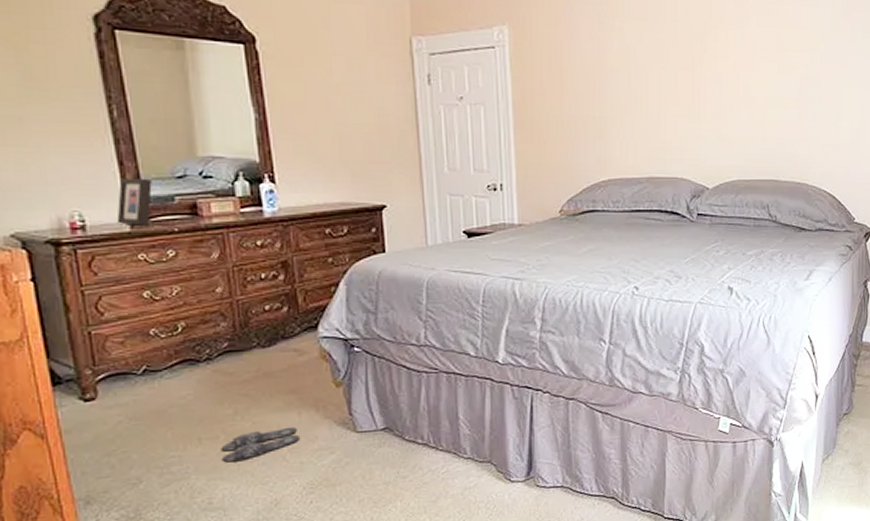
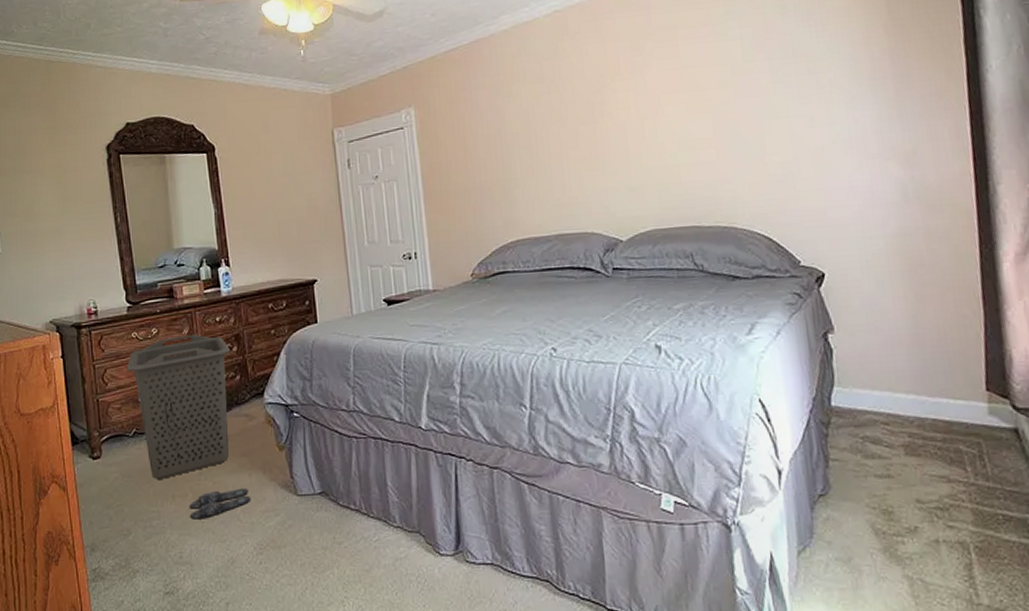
picture frame: present [116,178,152,226] -> none [118,269,142,309]
laundry basket: none [132,259,276,423] -> present [127,334,231,481]

